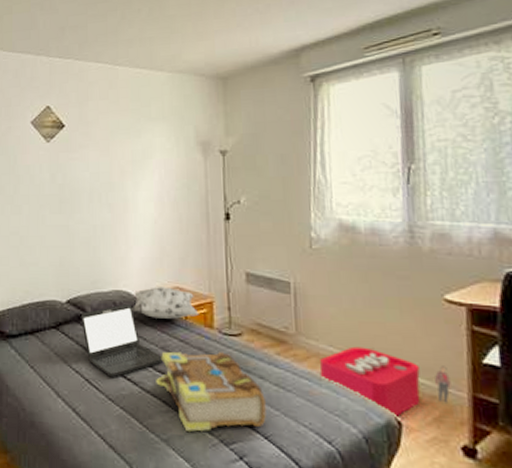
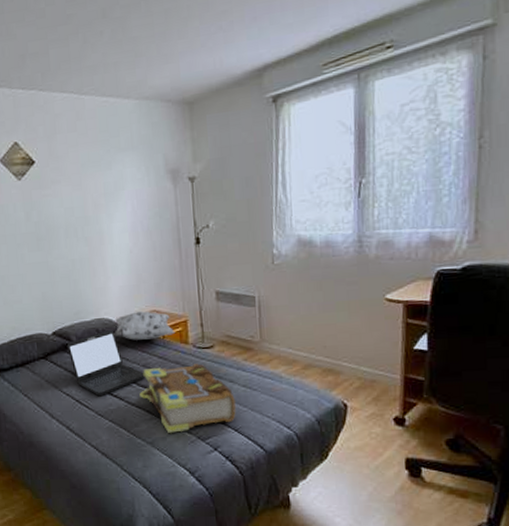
storage bin: present [319,346,451,418] -> none [280,346,388,402]

